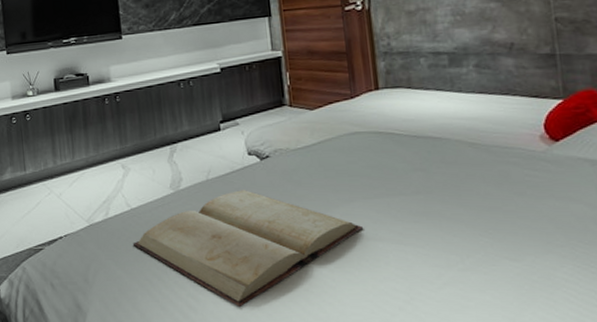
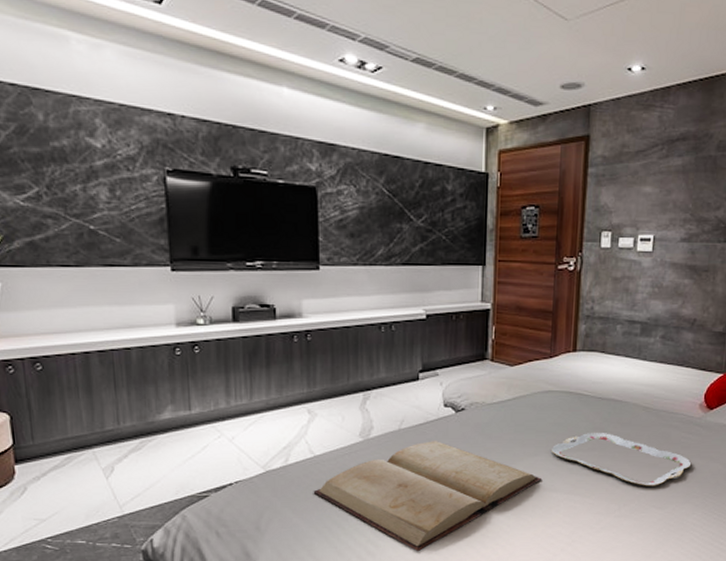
serving tray: none [368,174,546,234] -> present [550,433,692,486]

